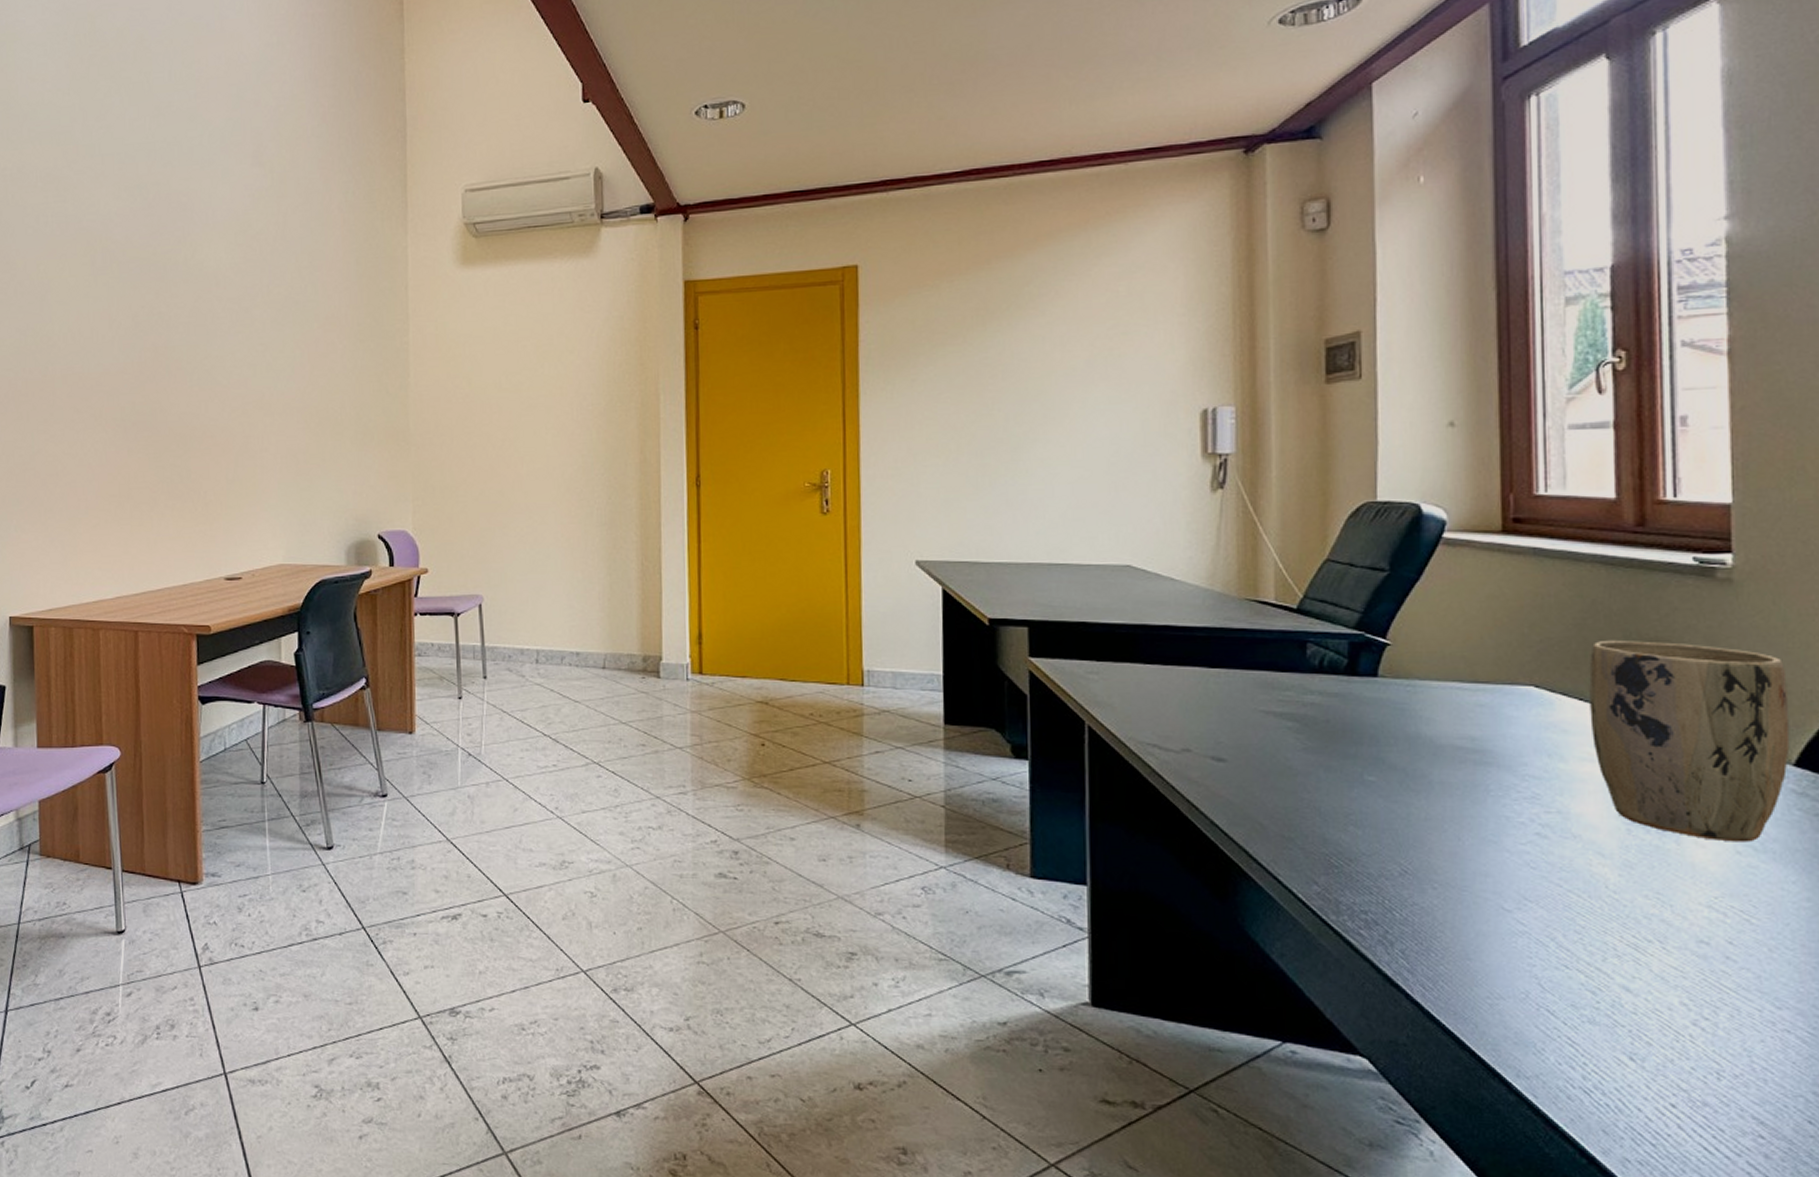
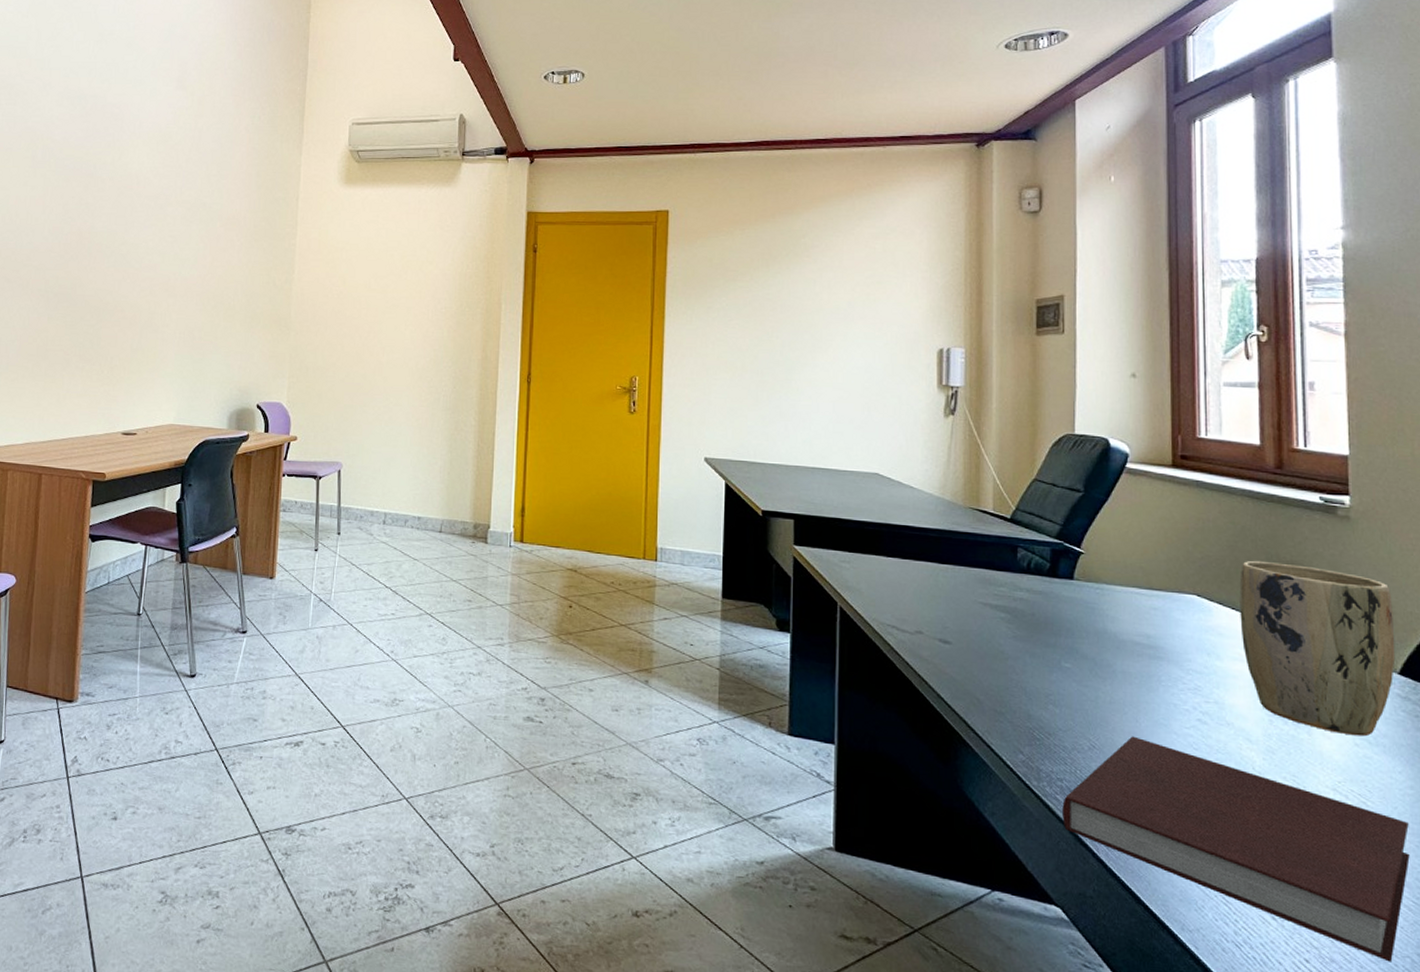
notebook: none [1367,857,1805,1103] -> present [1062,736,1410,962]

